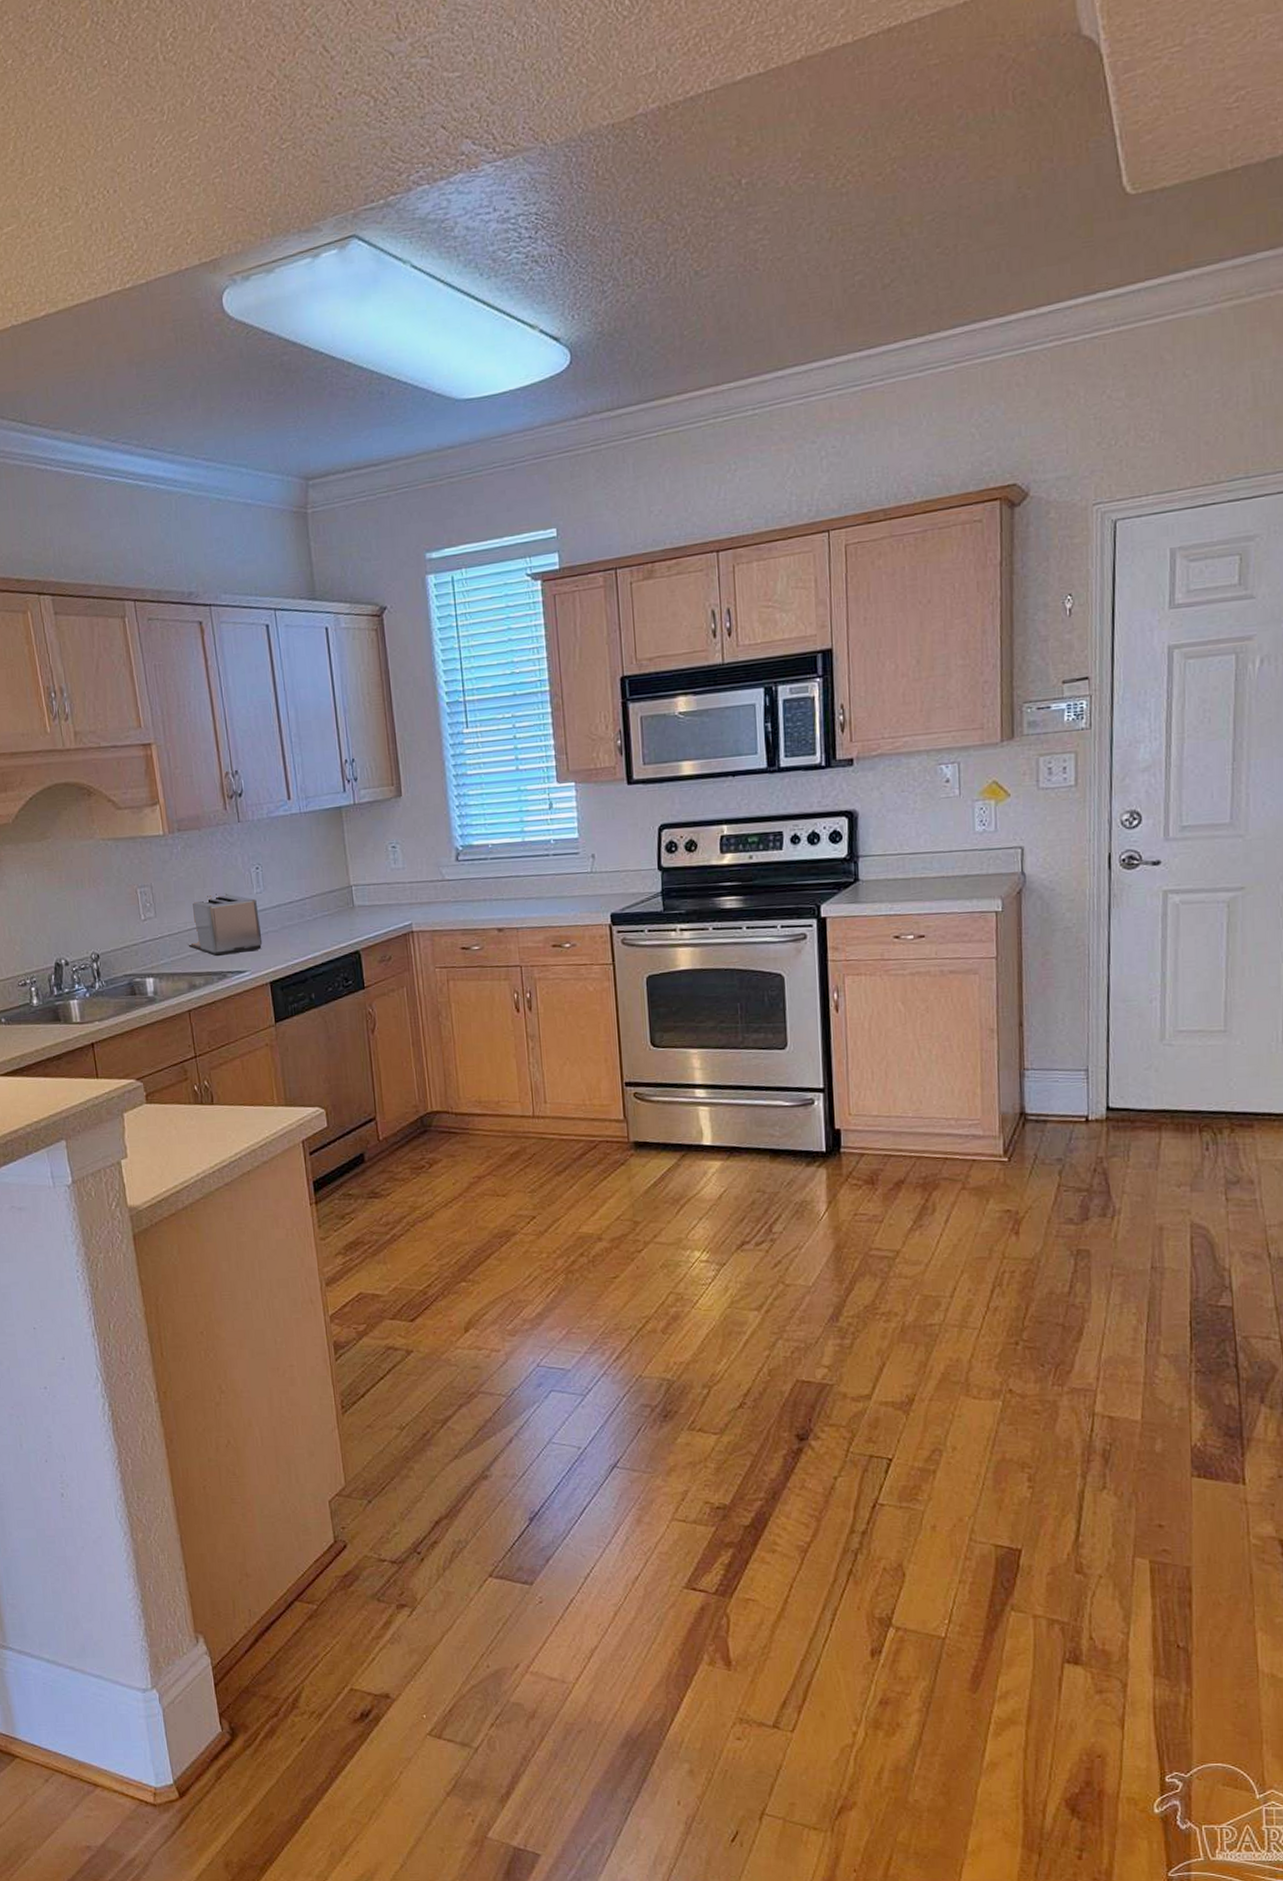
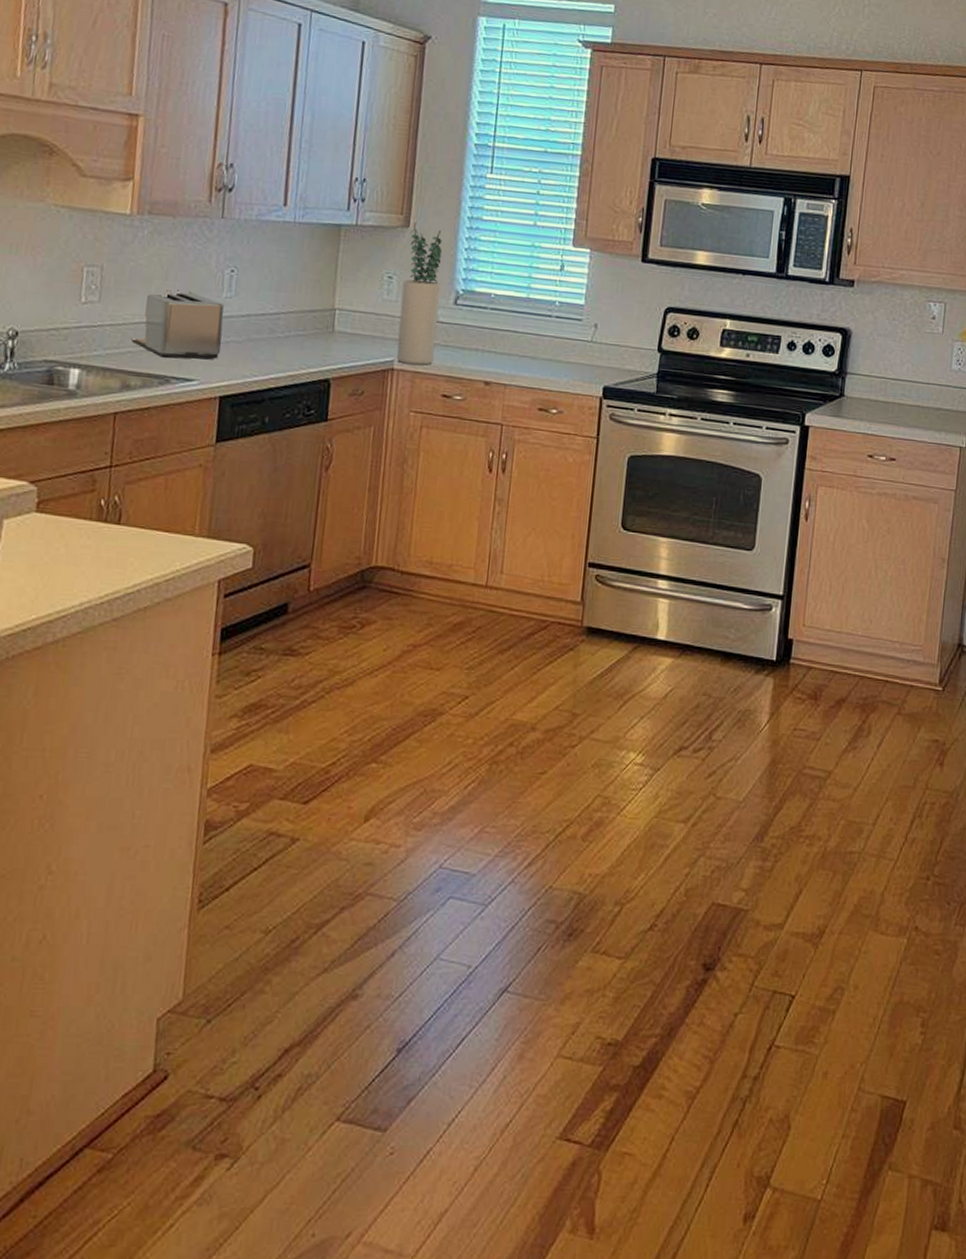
vase: none [404,791,447,925] -> present [396,222,443,365]

